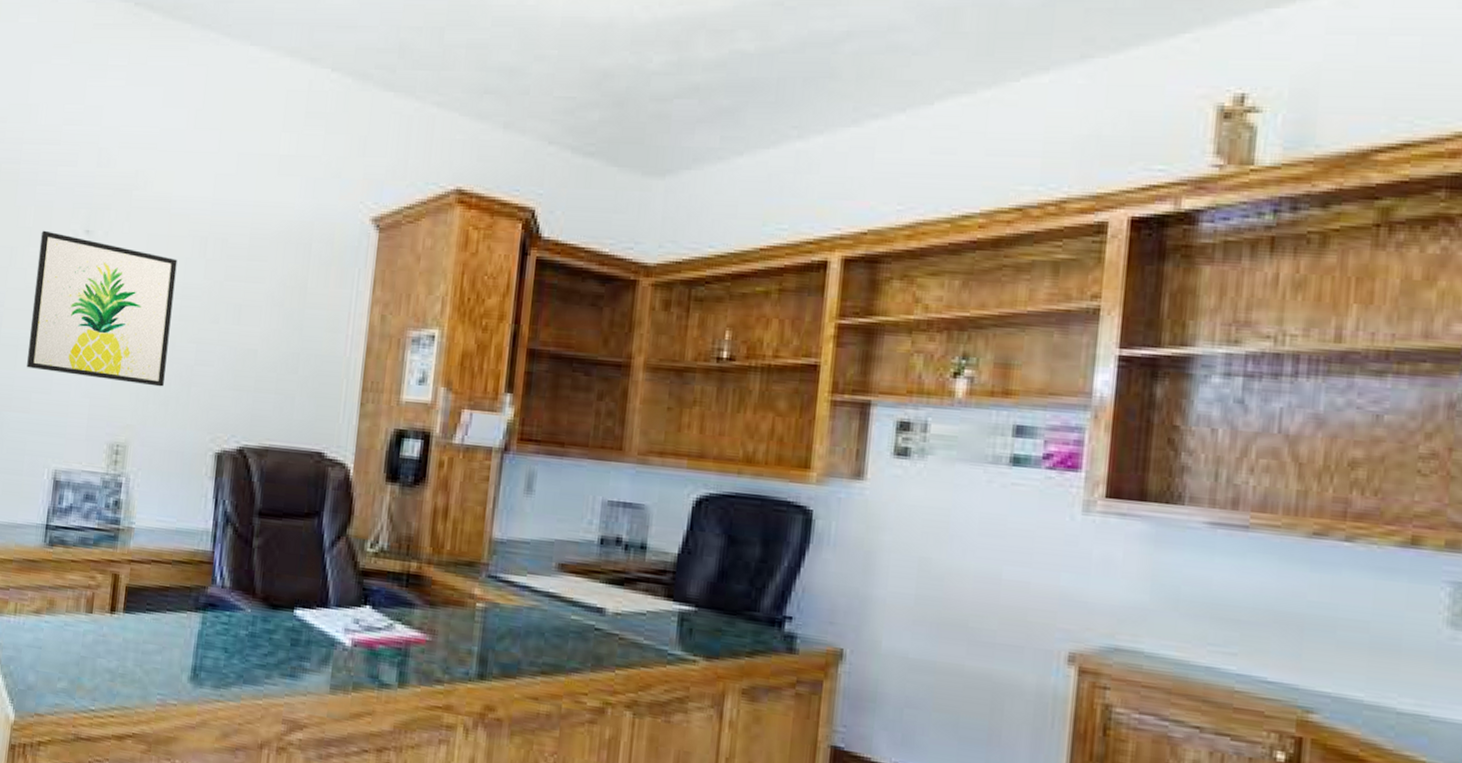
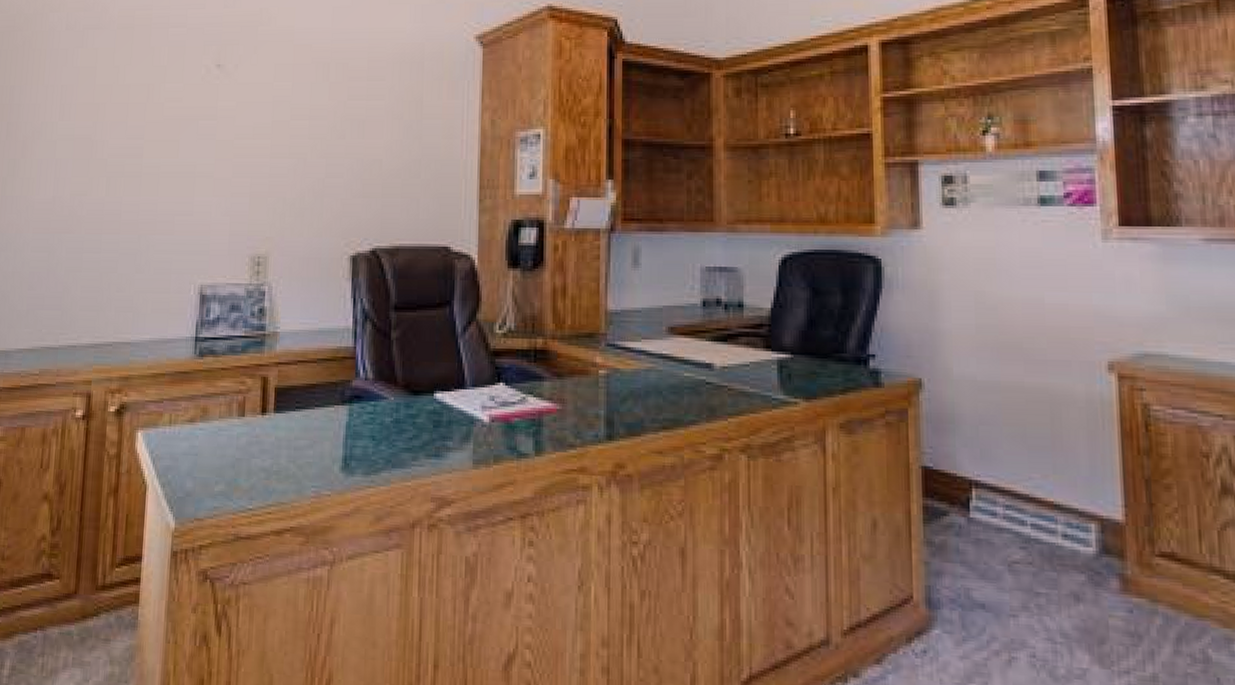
wall art: present [27,230,178,387] -> none [169,67,303,200]

